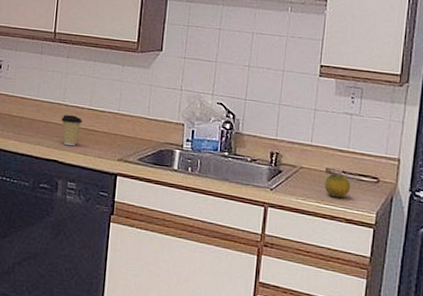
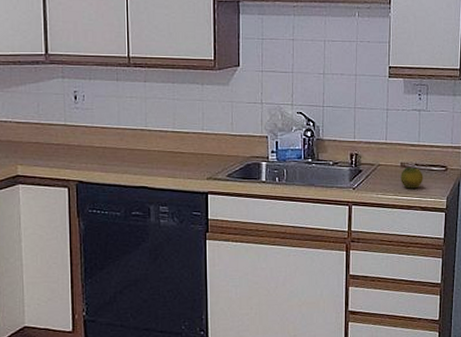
coffee cup: present [61,115,82,146] -> none [146,140,167,171]

